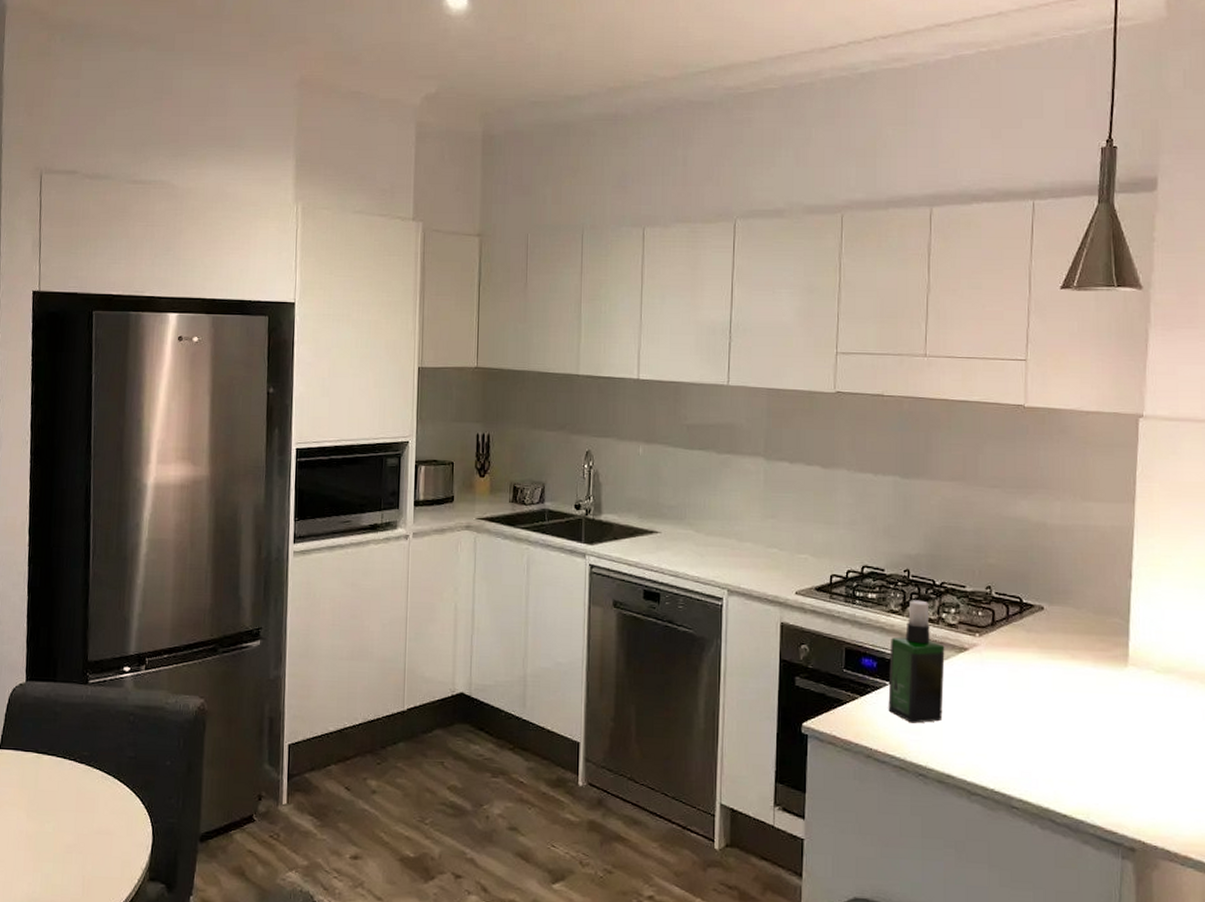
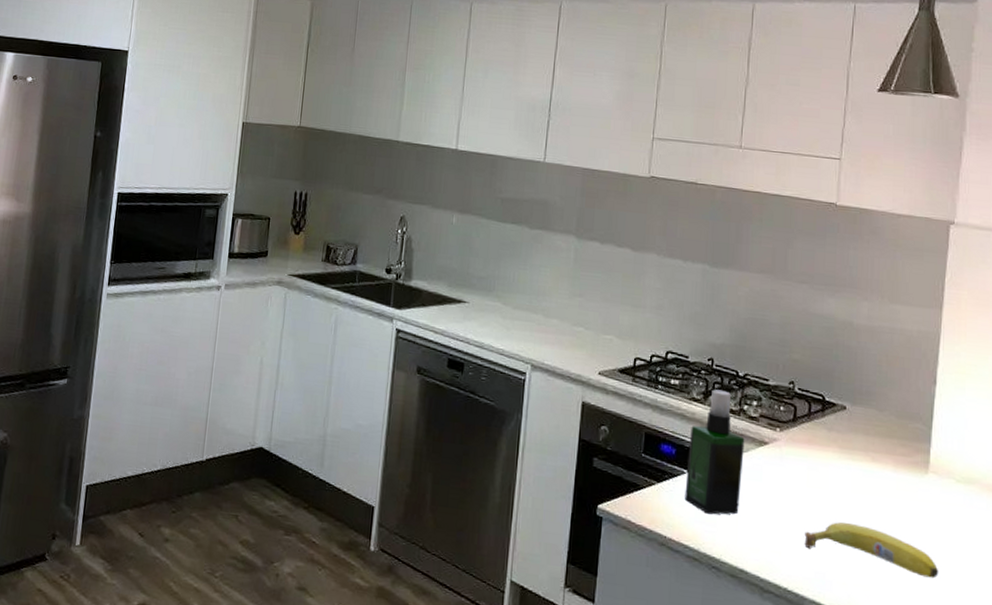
fruit: none [1009,720,1143,768] -> present [804,522,939,579]

